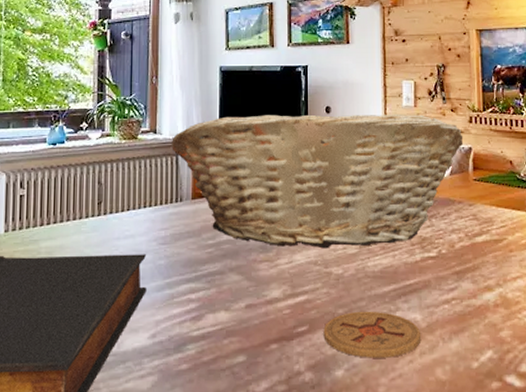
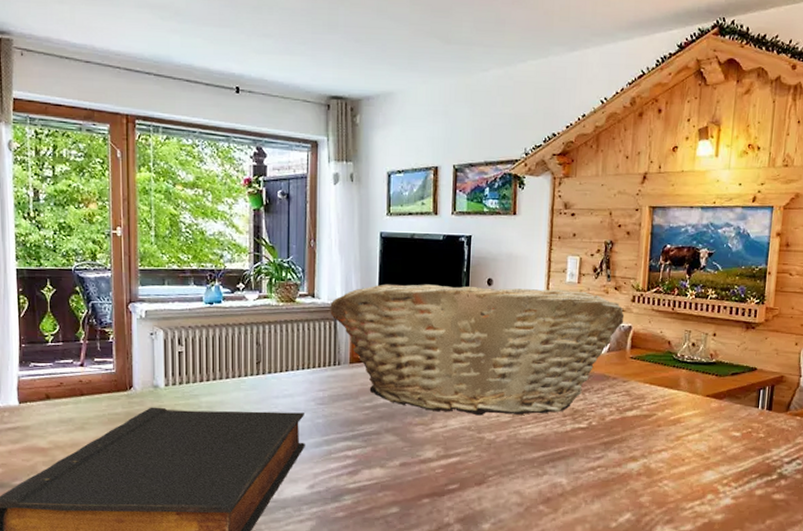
coaster: present [323,311,422,358] -> none [473,473,566,515]

